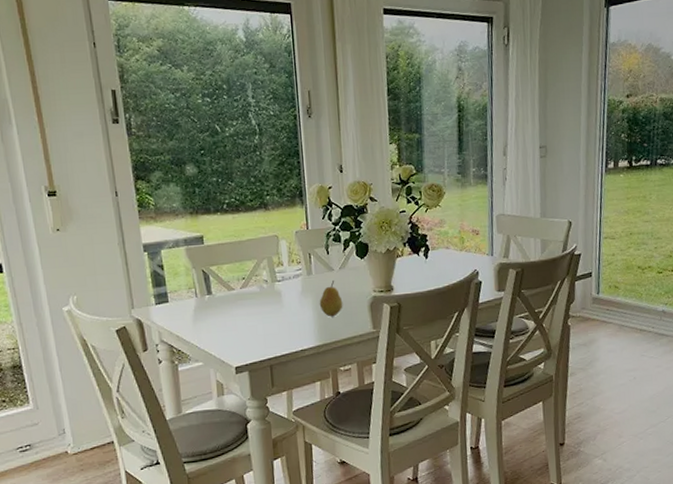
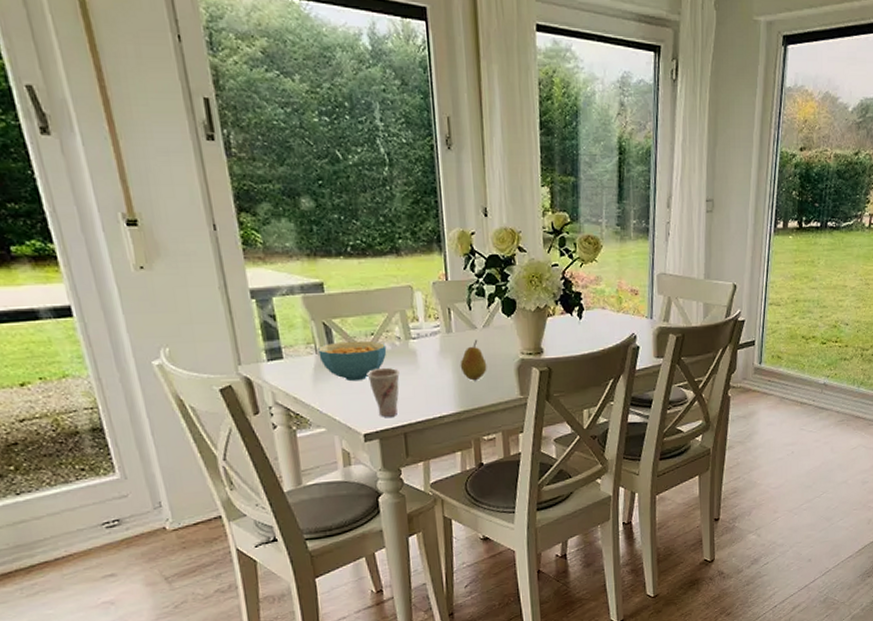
cereal bowl: none [197,284,256,321] -> present [317,340,387,382]
cup: none [238,307,267,352] -> present [367,367,400,417]

